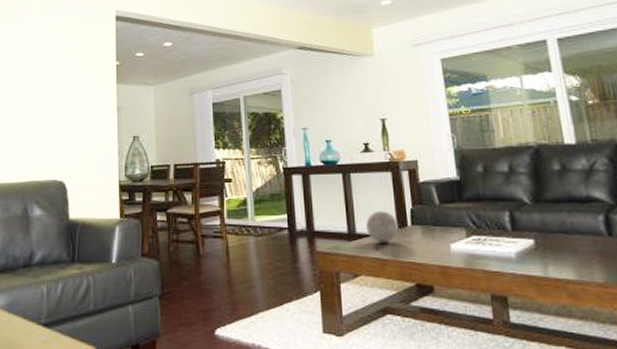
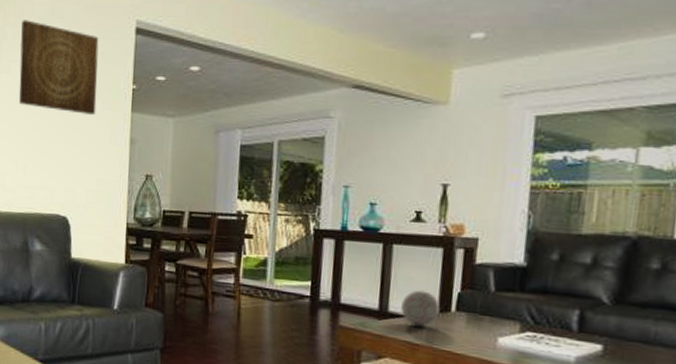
wall art: none [16,16,86,90] -> present [19,20,99,114]

